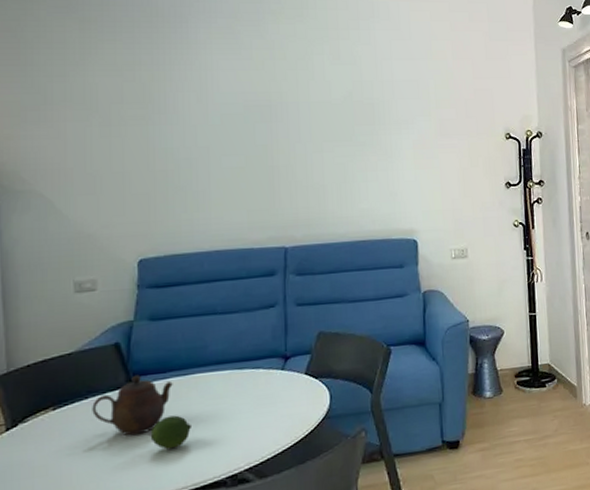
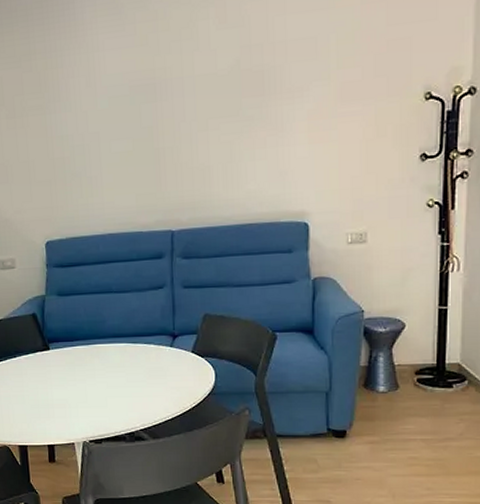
teapot: present [92,375,173,436] -> none [19,341,79,391]
fruit: present [150,415,191,450] -> none [64,377,95,405]

